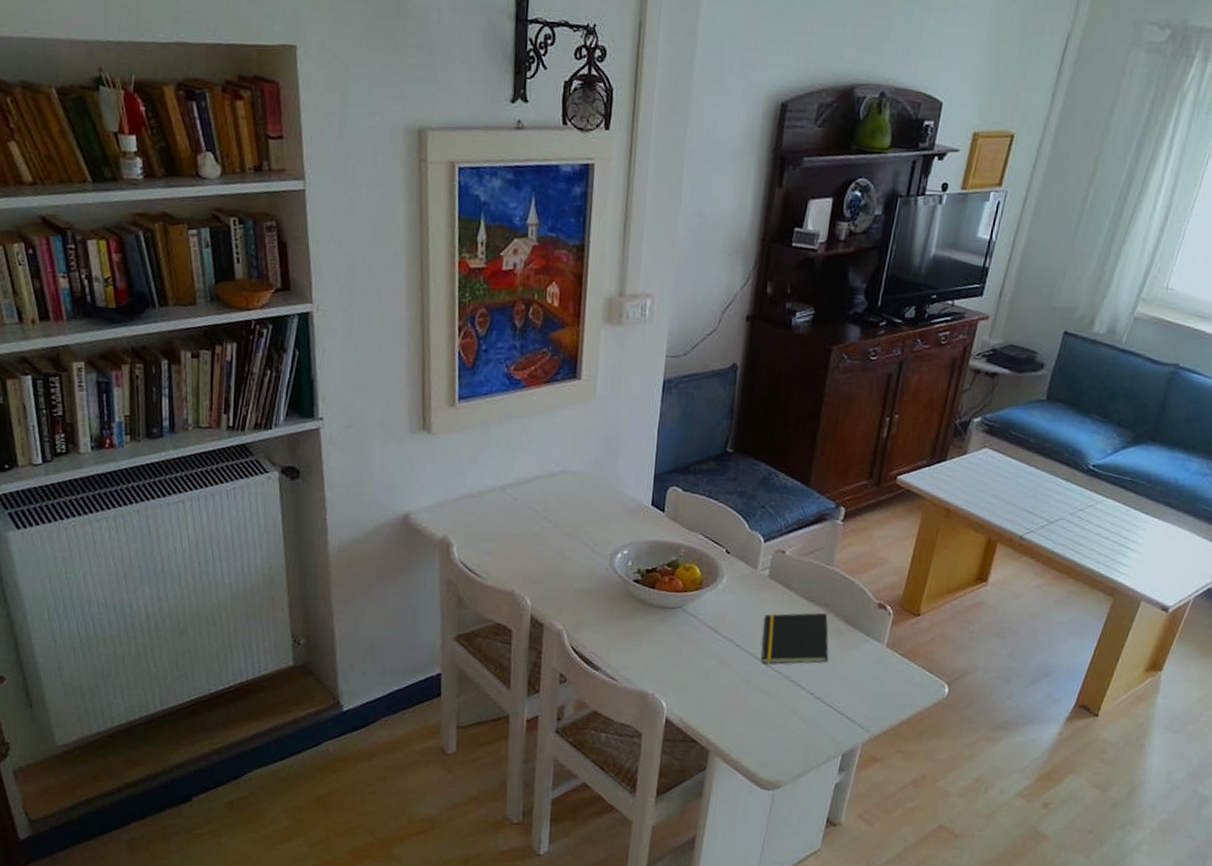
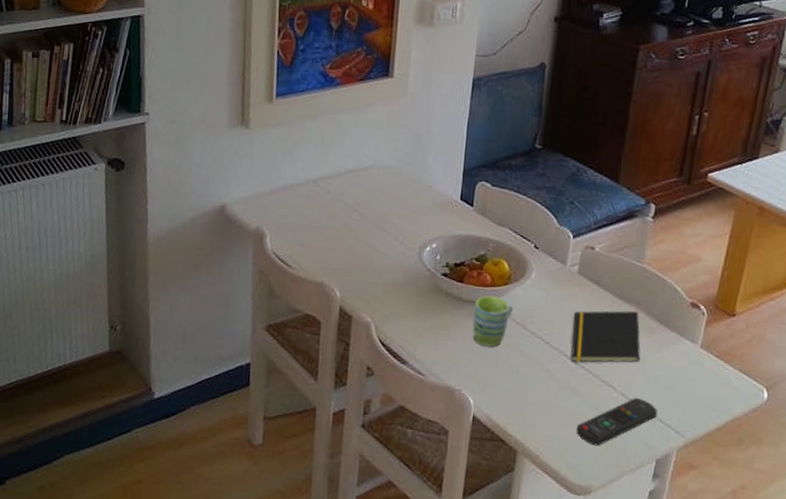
mug: none [665,601,705,652] -> present [473,295,513,347]
remote control: none [766,696,844,744] -> present [576,397,657,446]

